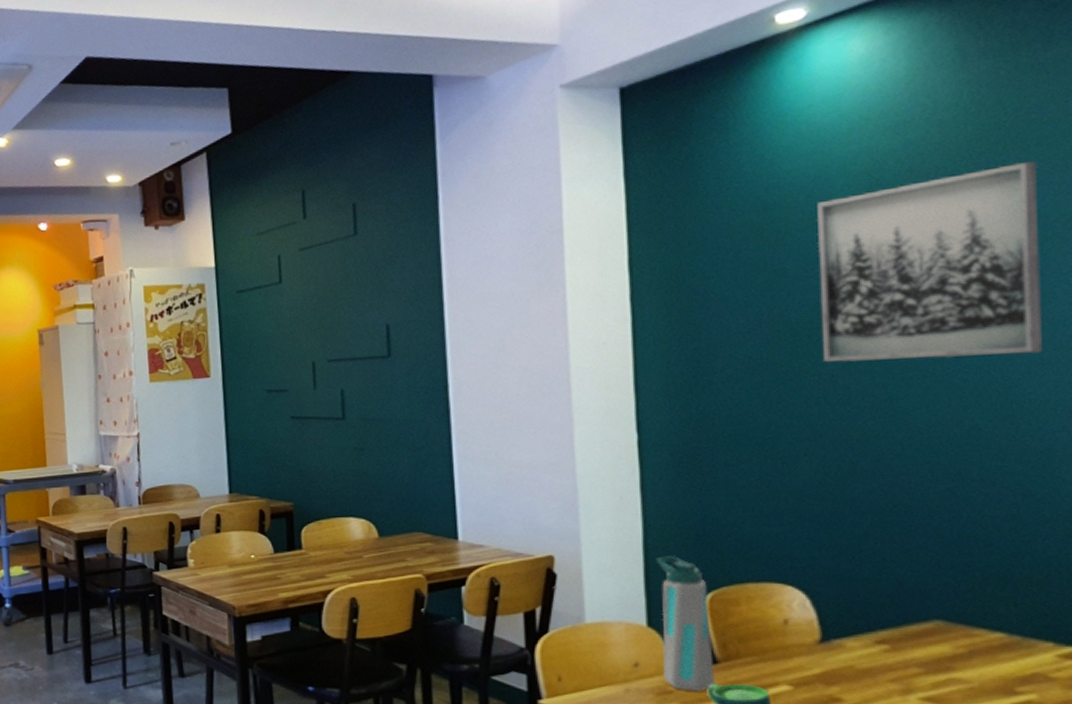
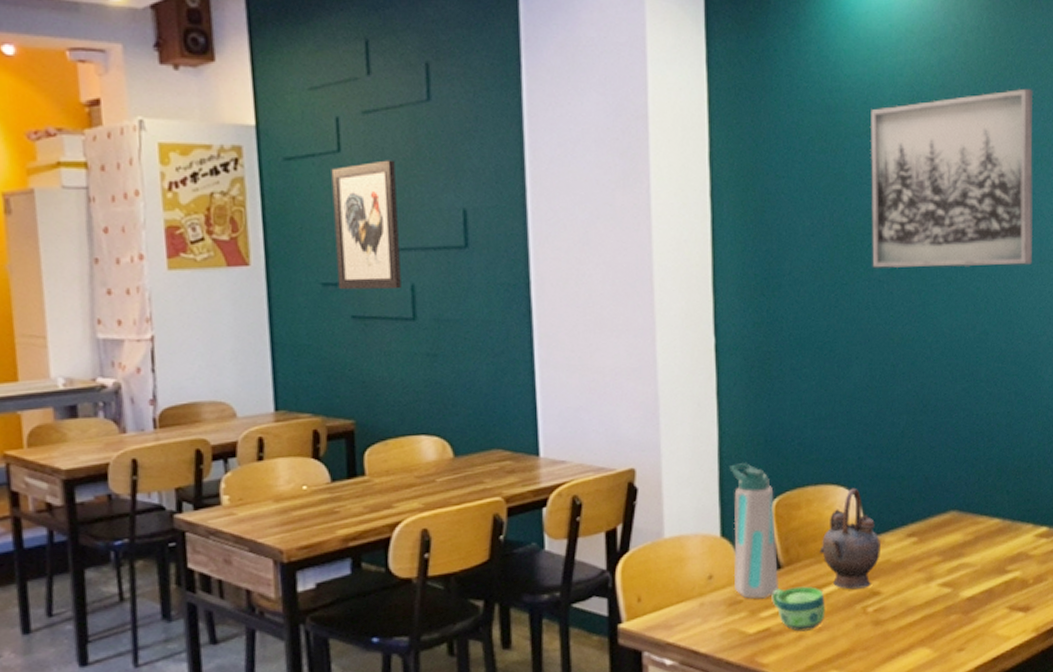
wall art: none [274,286,333,395] -> present [331,160,401,290]
teapot: none [763,587,841,693] -> present [819,487,880,590]

